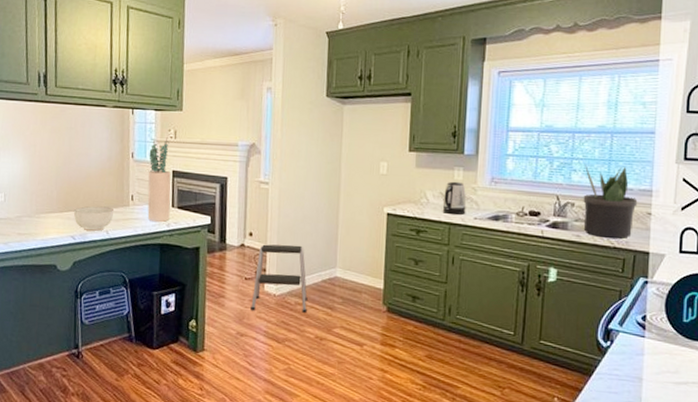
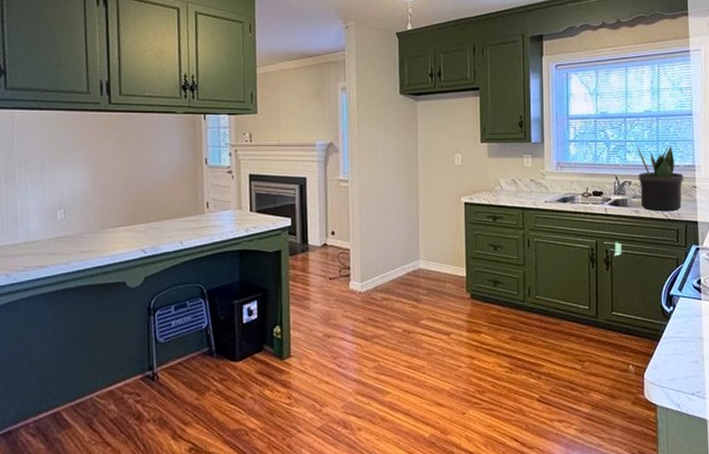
bowl: present [73,206,115,231] -> none [143,216,189,242]
vase: present [147,137,171,223] -> none [223,141,249,228]
step stool: present [250,244,308,313] -> none [336,240,393,310]
kettle: present [442,181,467,215] -> none [515,168,537,199]

